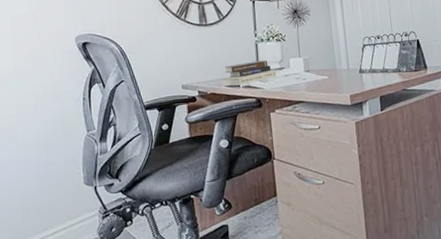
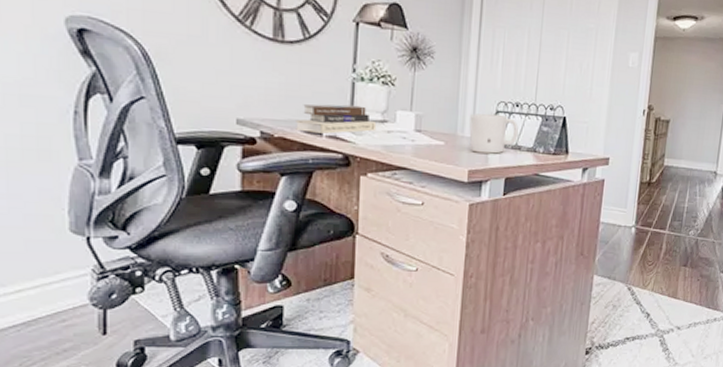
mug: none [344,46,384,80] -> present [469,113,519,154]

